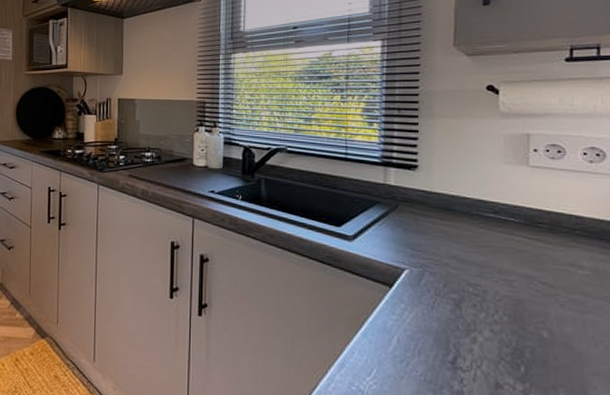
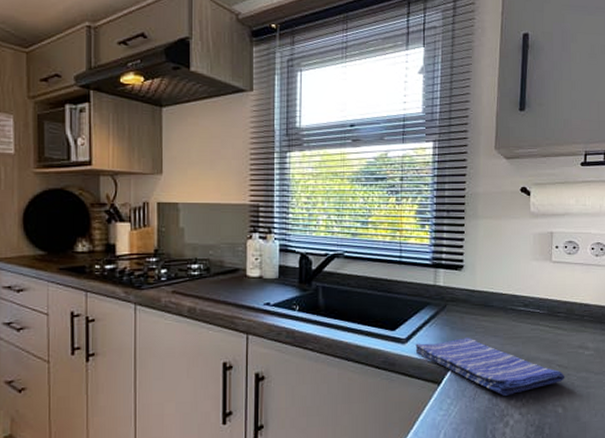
dish towel: none [363,241,551,309] -> present [415,338,565,396]

